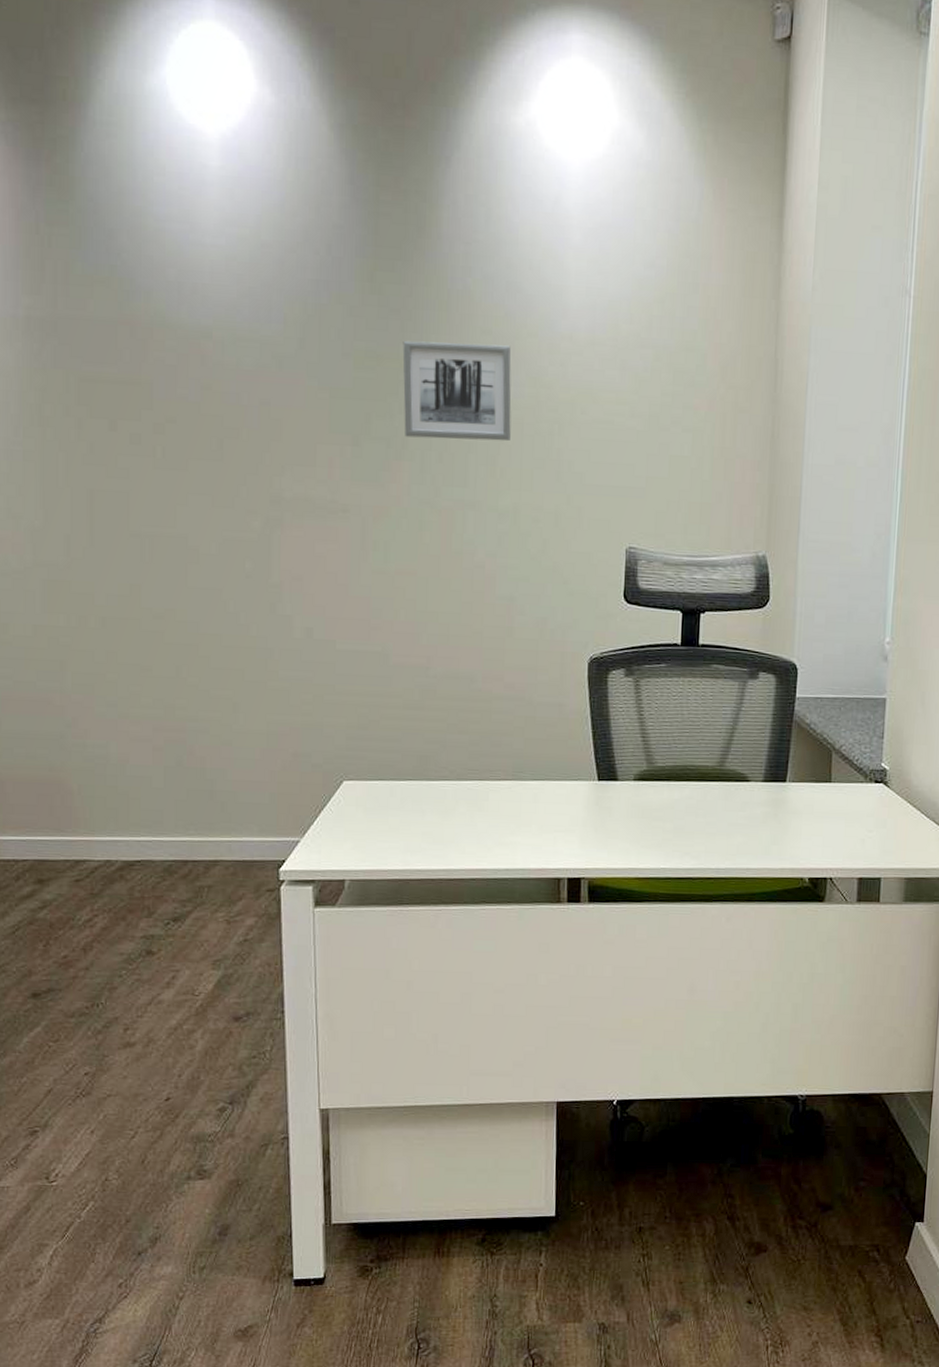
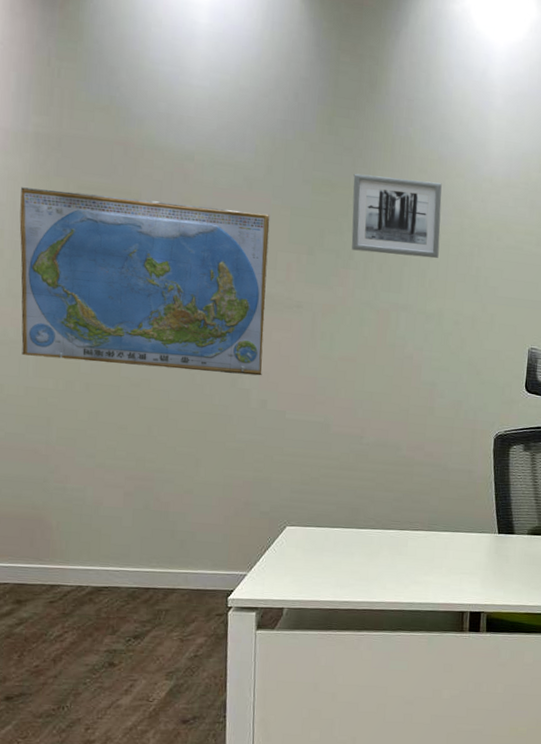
world map: none [15,384,306,599] -> present [19,187,270,376]

